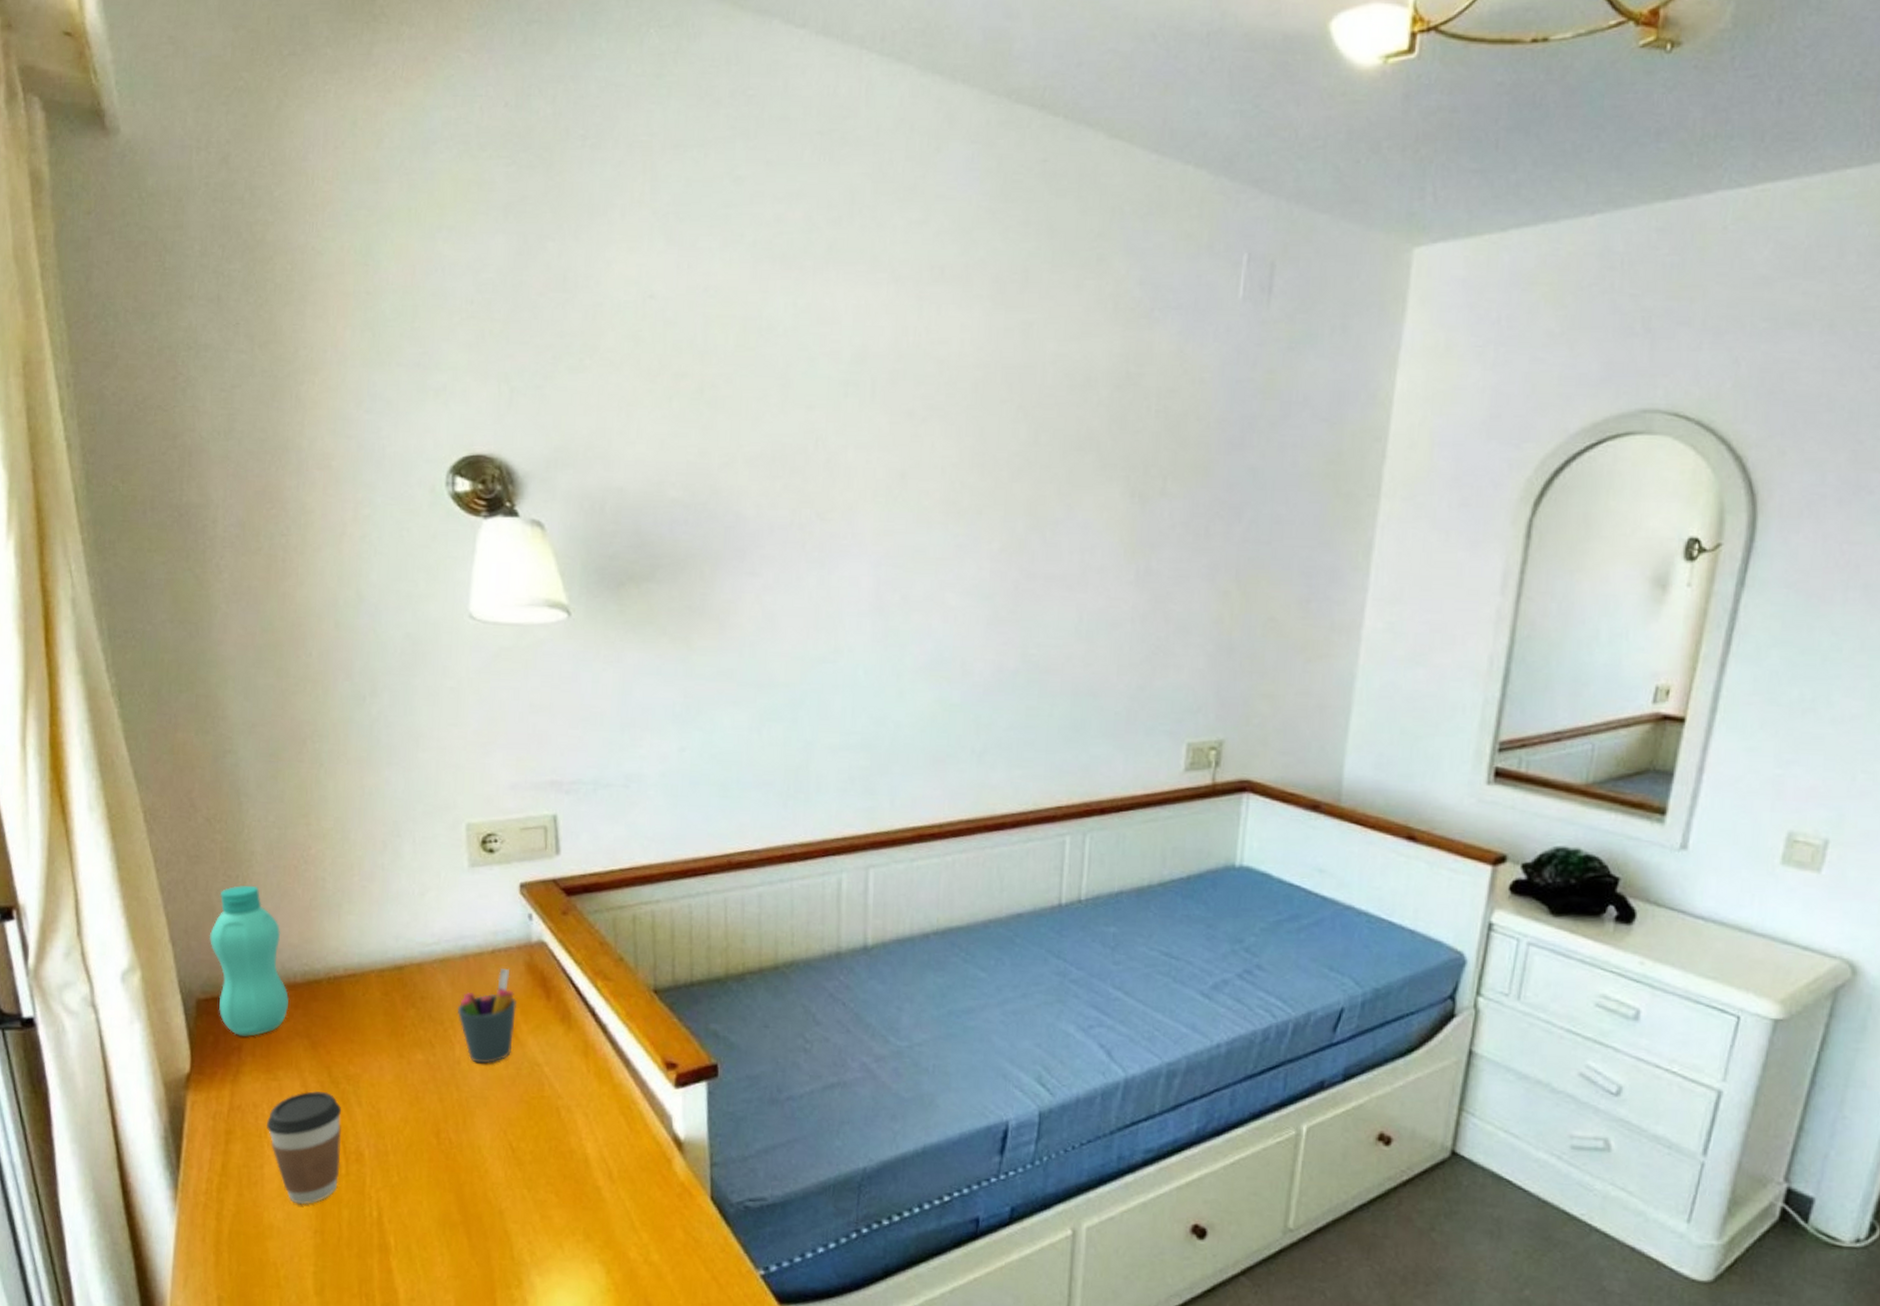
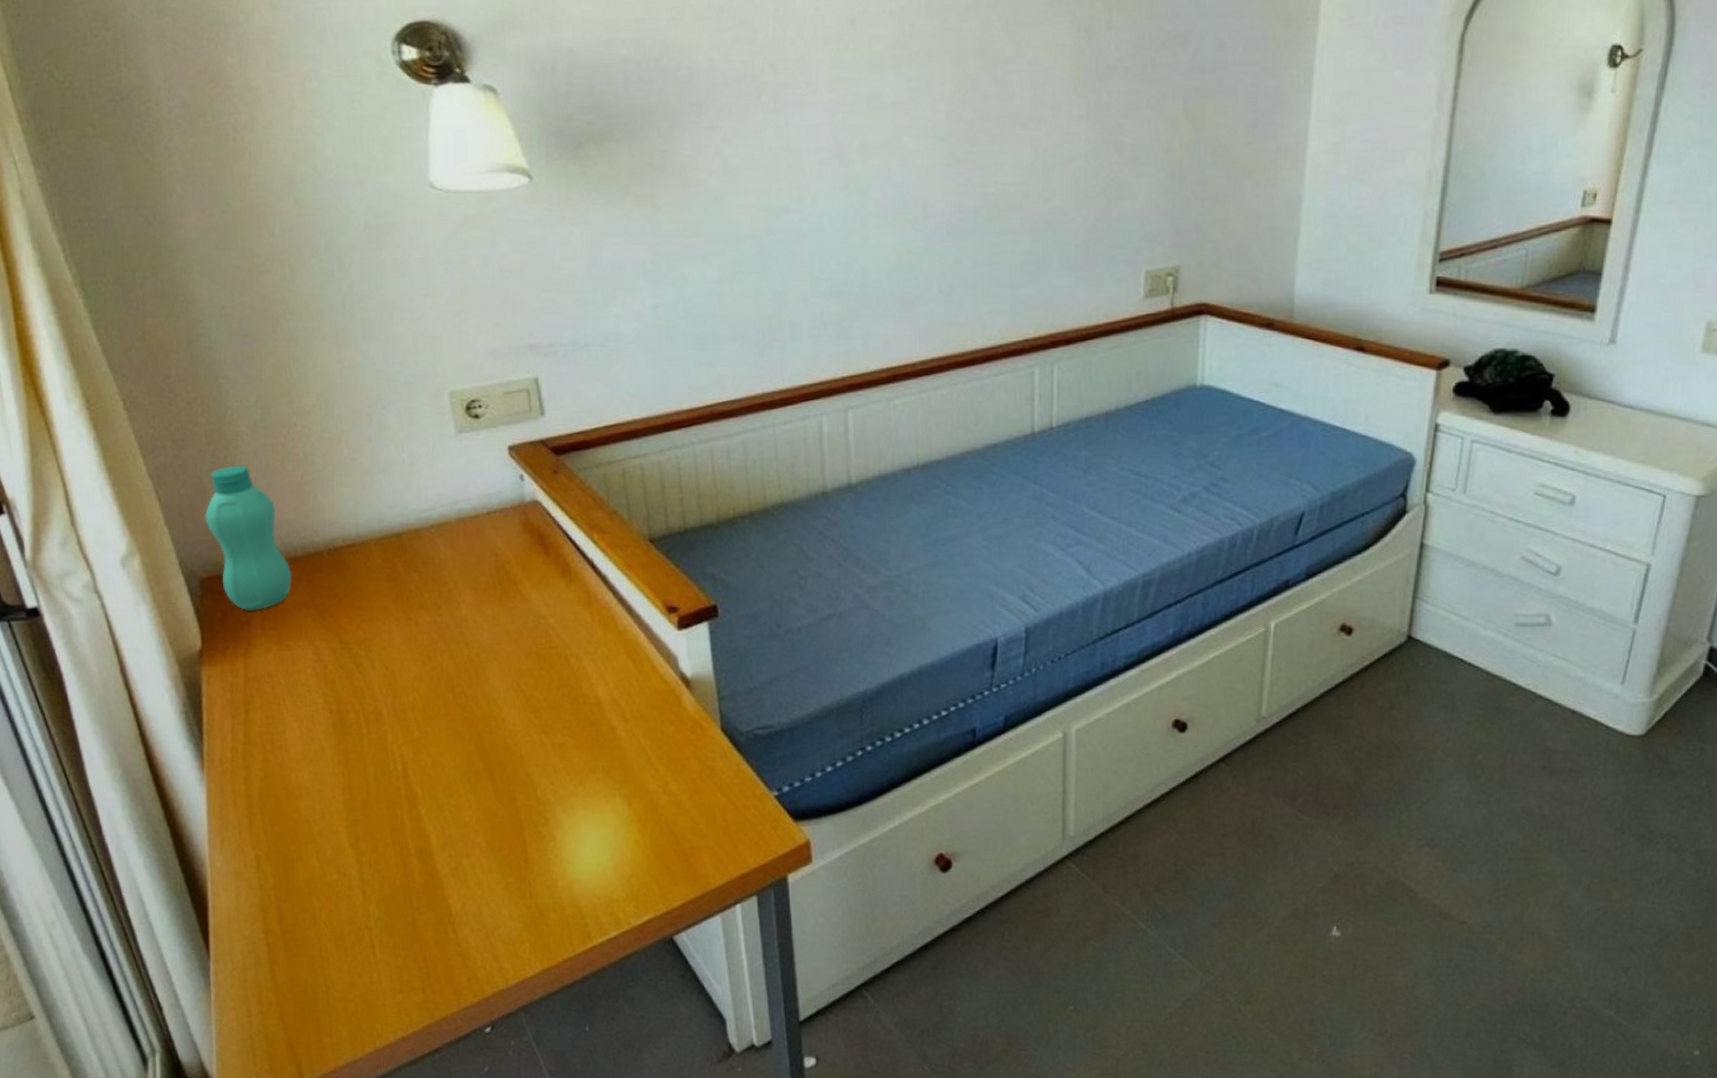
coffee cup: present [267,1090,341,1204] -> none [284,657,361,764]
pen holder: present [457,968,518,1064] -> none [458,528,518,620]

